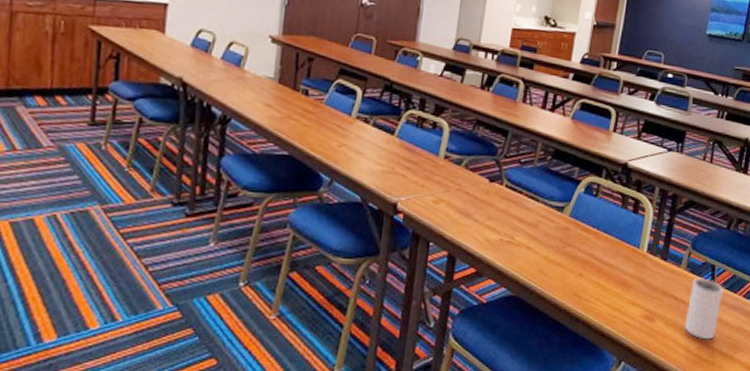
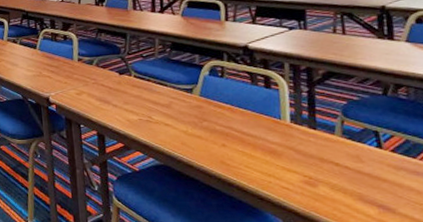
mug: present [684,279,723,340] -> none [354,145,399,206]

